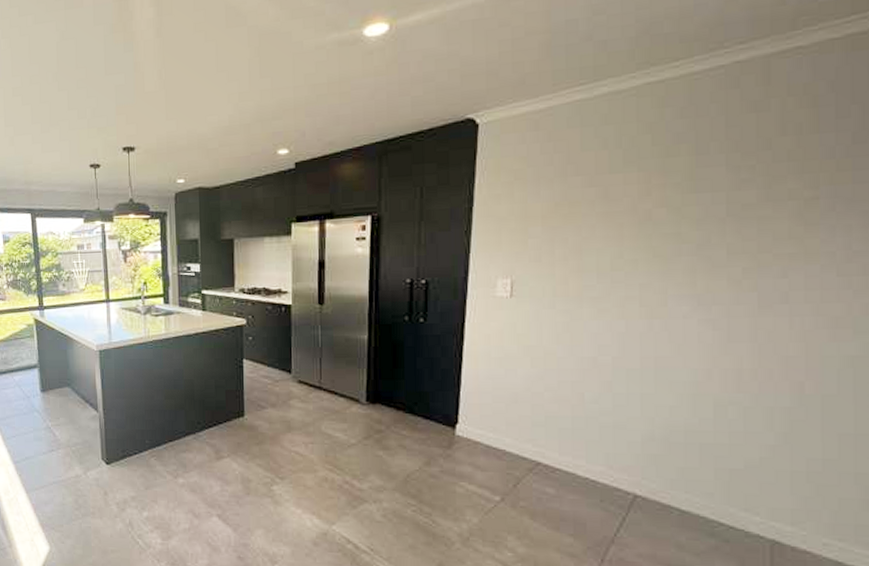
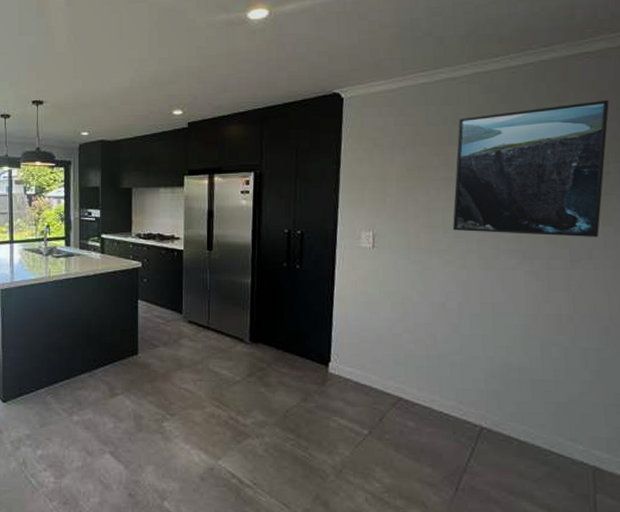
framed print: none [610,105,825,278] -> present [453,99,609,237]

